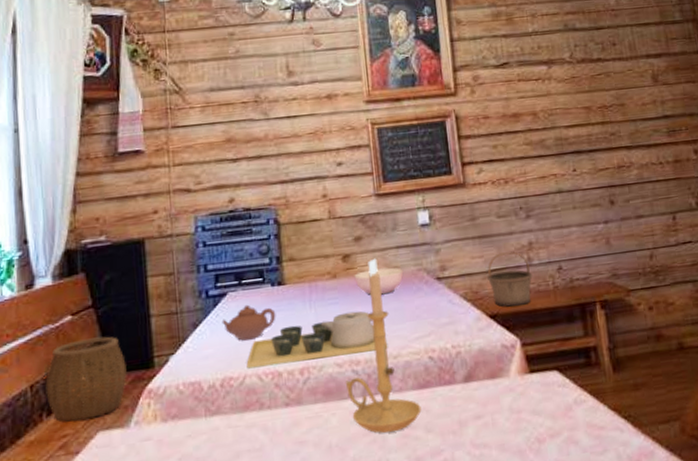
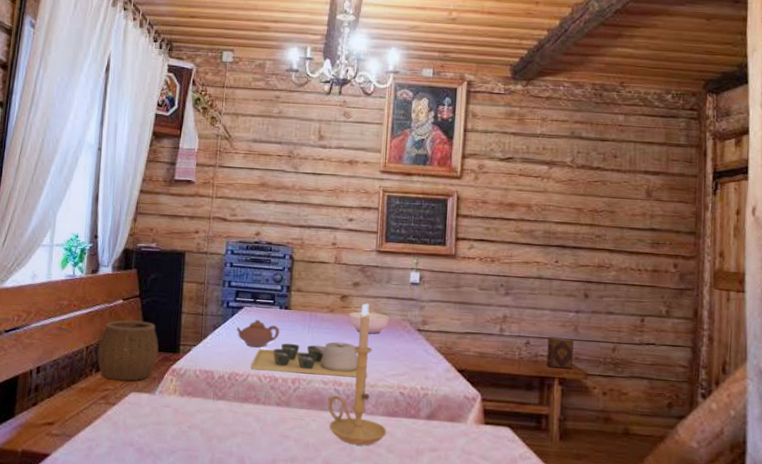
basket: present [487,251,533,307] -> none [462,320,502,367]
diary: none [580,253,612,292] -> present [546,336,574,369]

